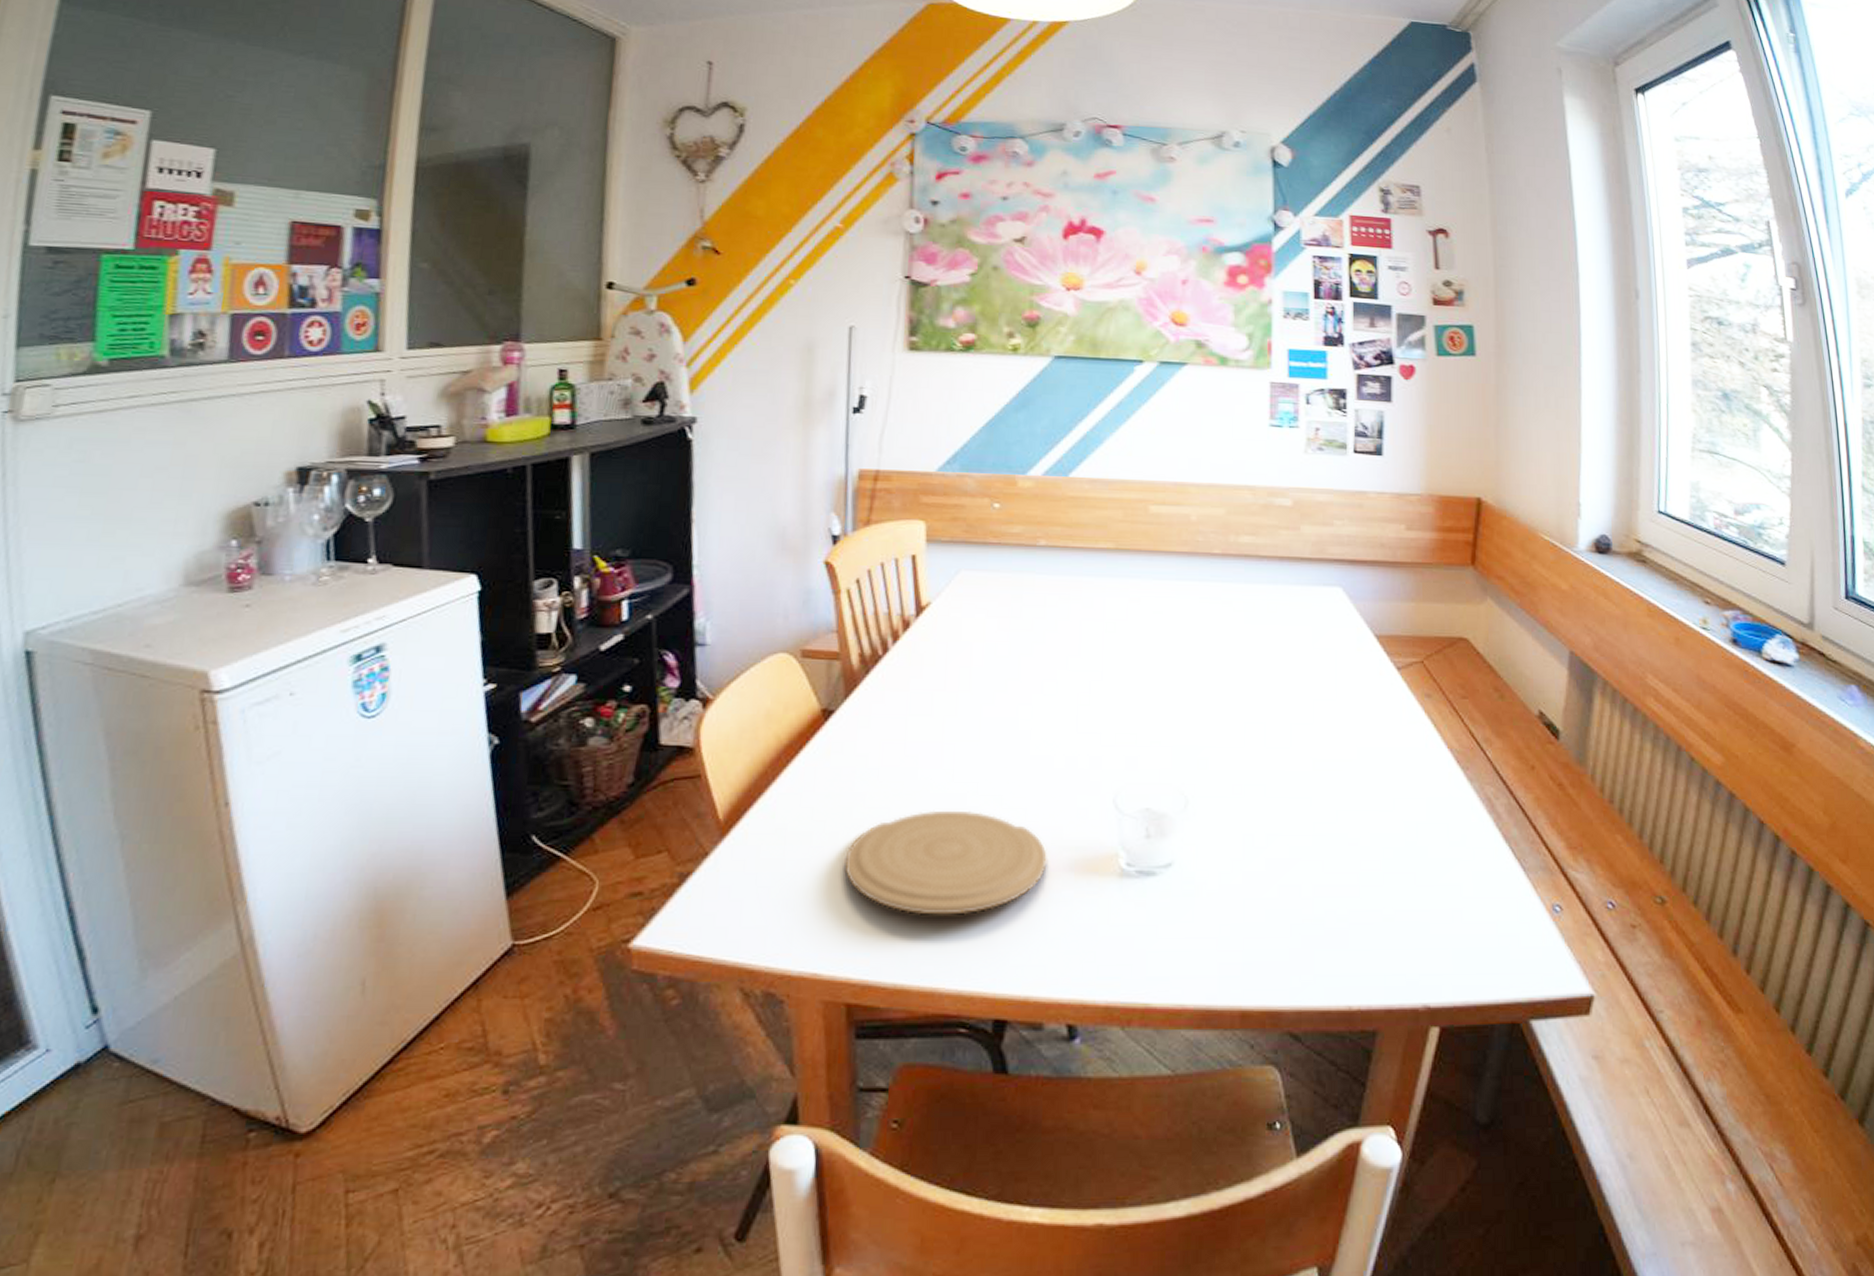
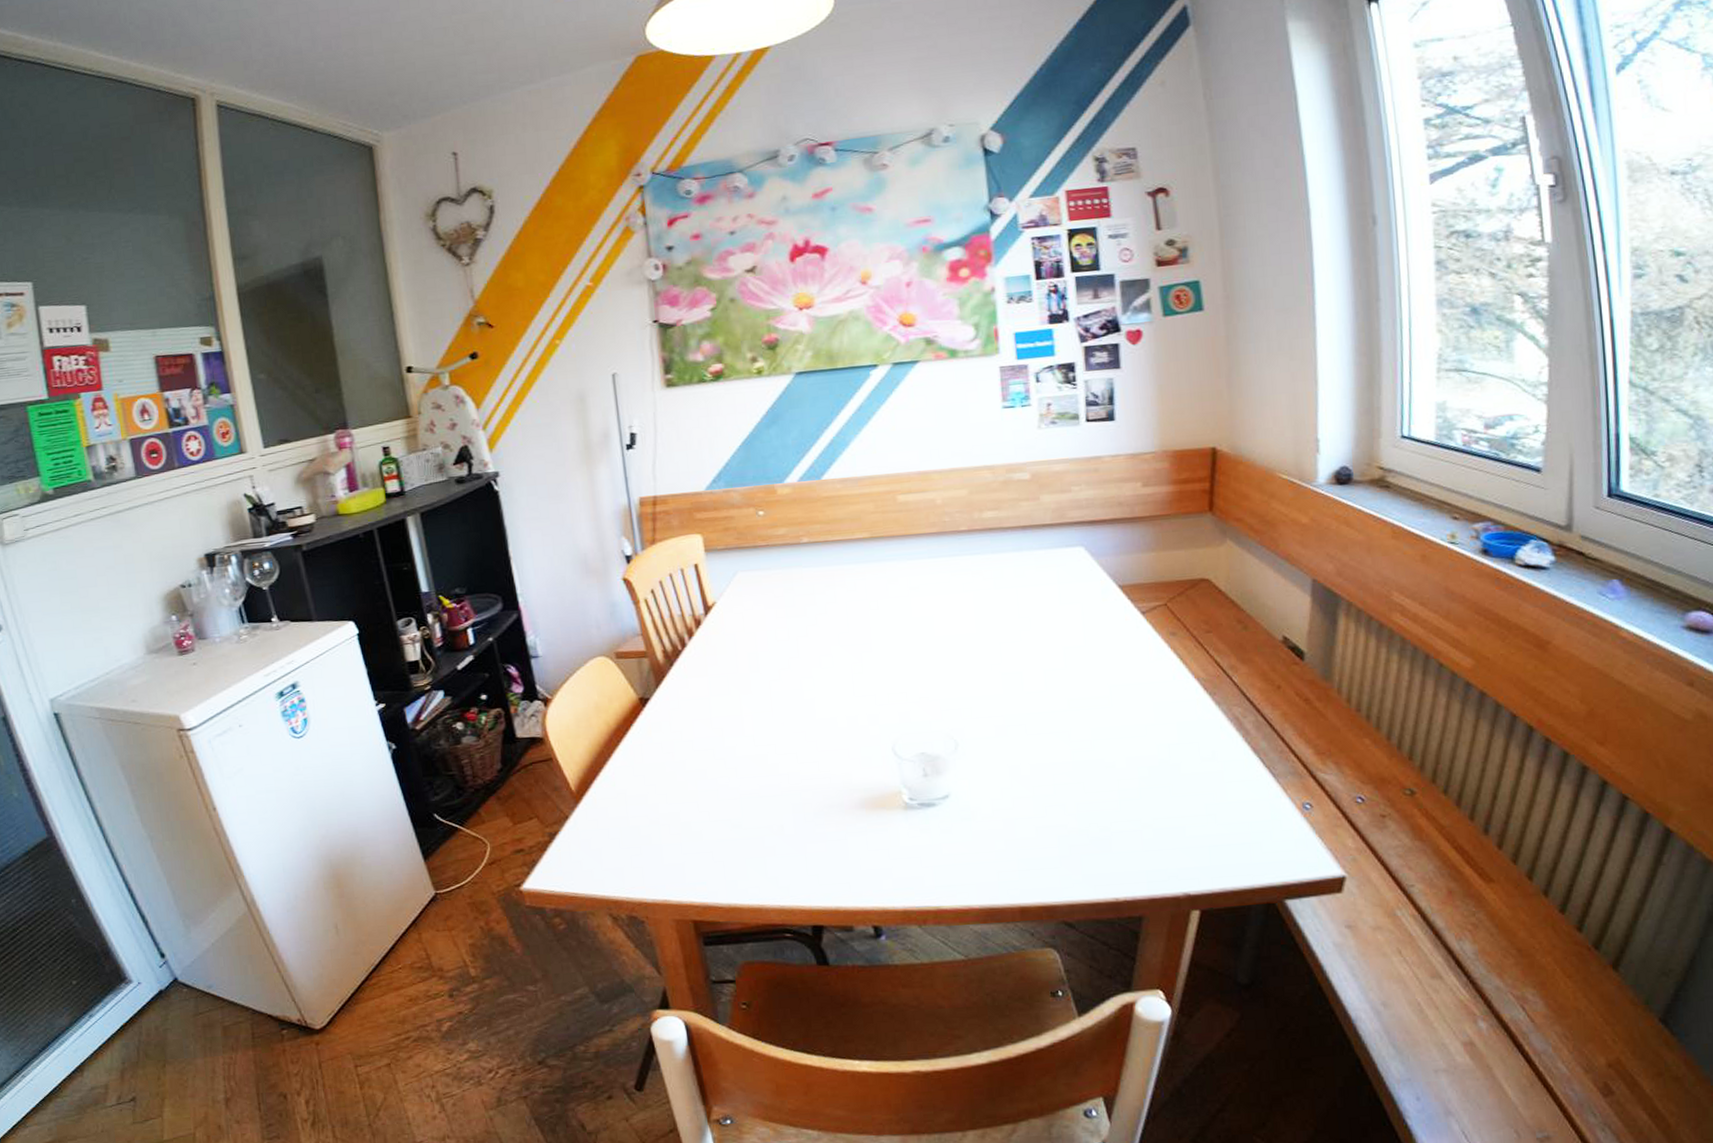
plate: present [844,810,1047,915] -> none [675,767,842,850]

